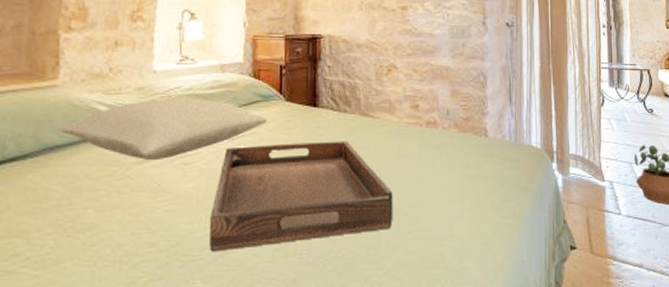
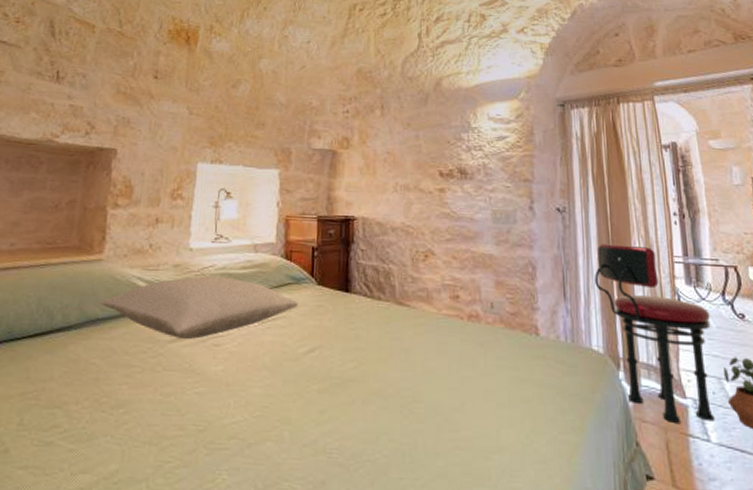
serving tray: present [209,141,393,252] -> none [237,329,432,442]
stool: none [536,54,627,202] -> present [595,244,715,423]

